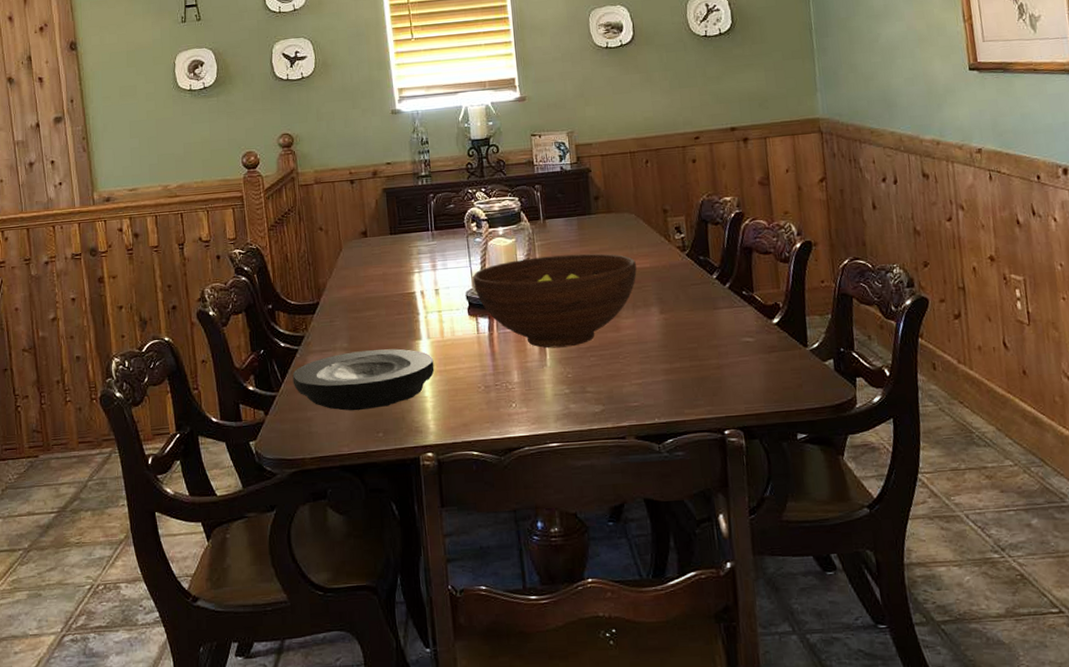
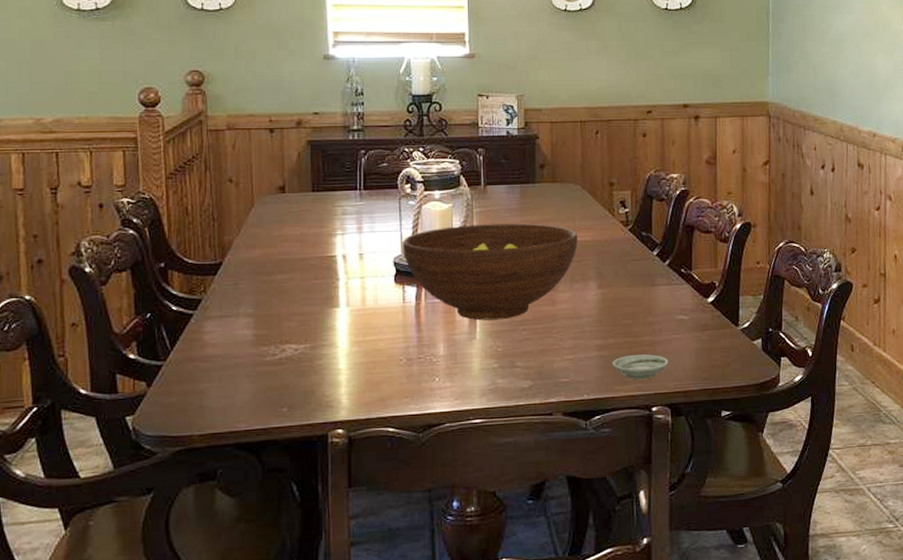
plate: present [292,348,435,411] -> none [184,316,352,384]
saucer: none [681,377,738,403] -> present [612,354,669,380]

